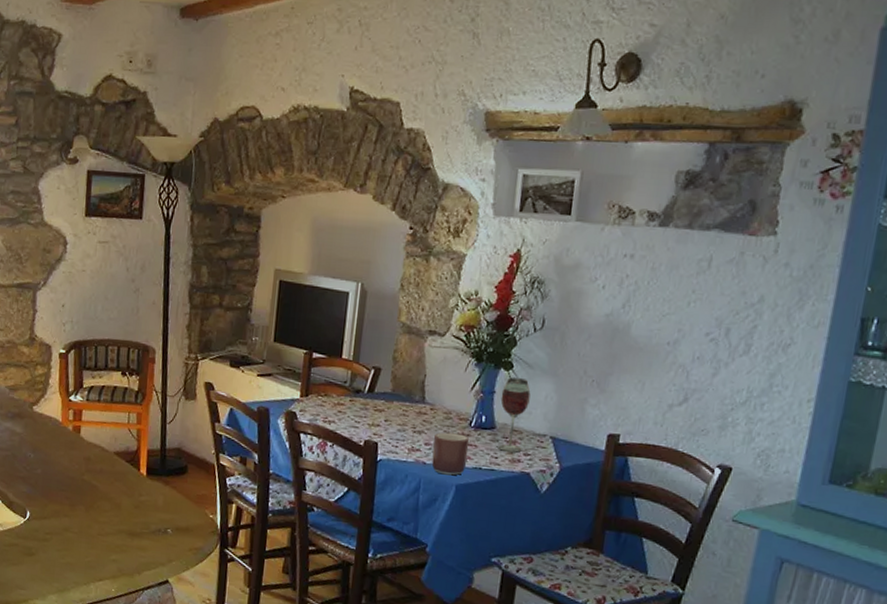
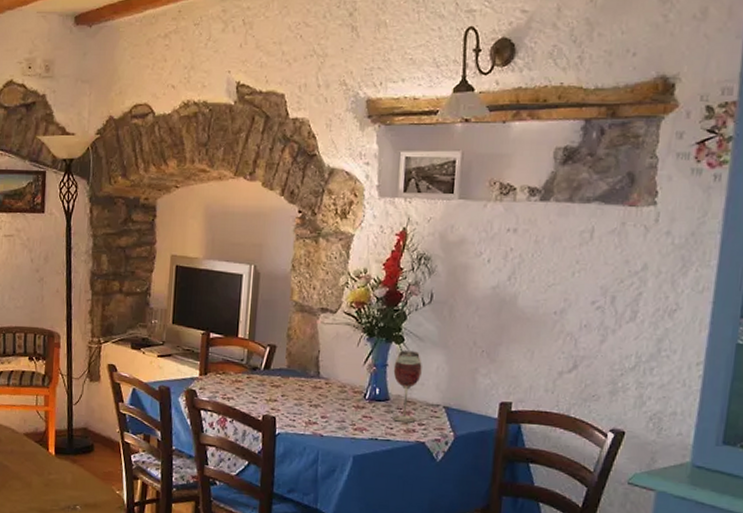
mug: present [431,432,470,476] -> none [328,405,365,447]

